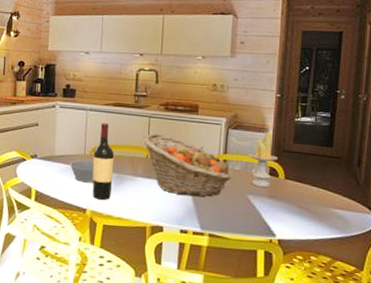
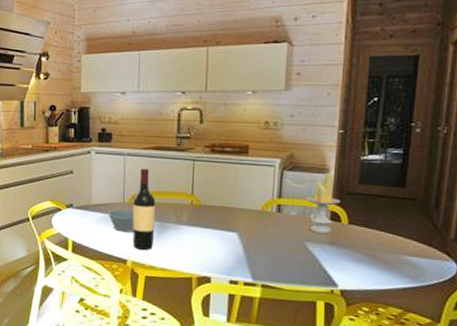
fruit basket: present [143,134,234,197] -> none [187,178,289,245]

